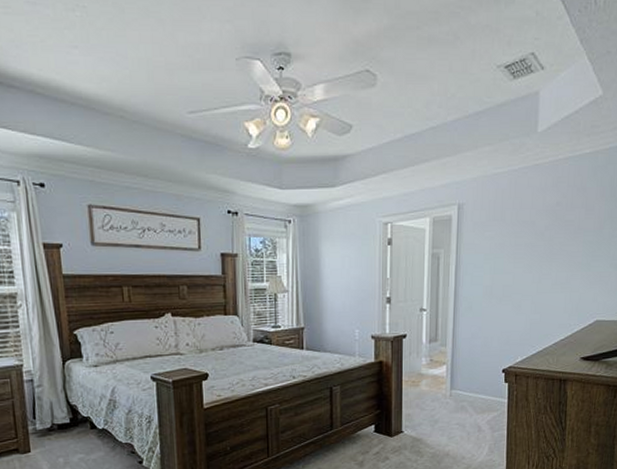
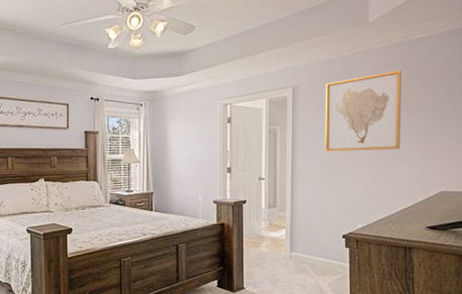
wall art: none [488,189,567,279] -> present [325,70,401,152]

